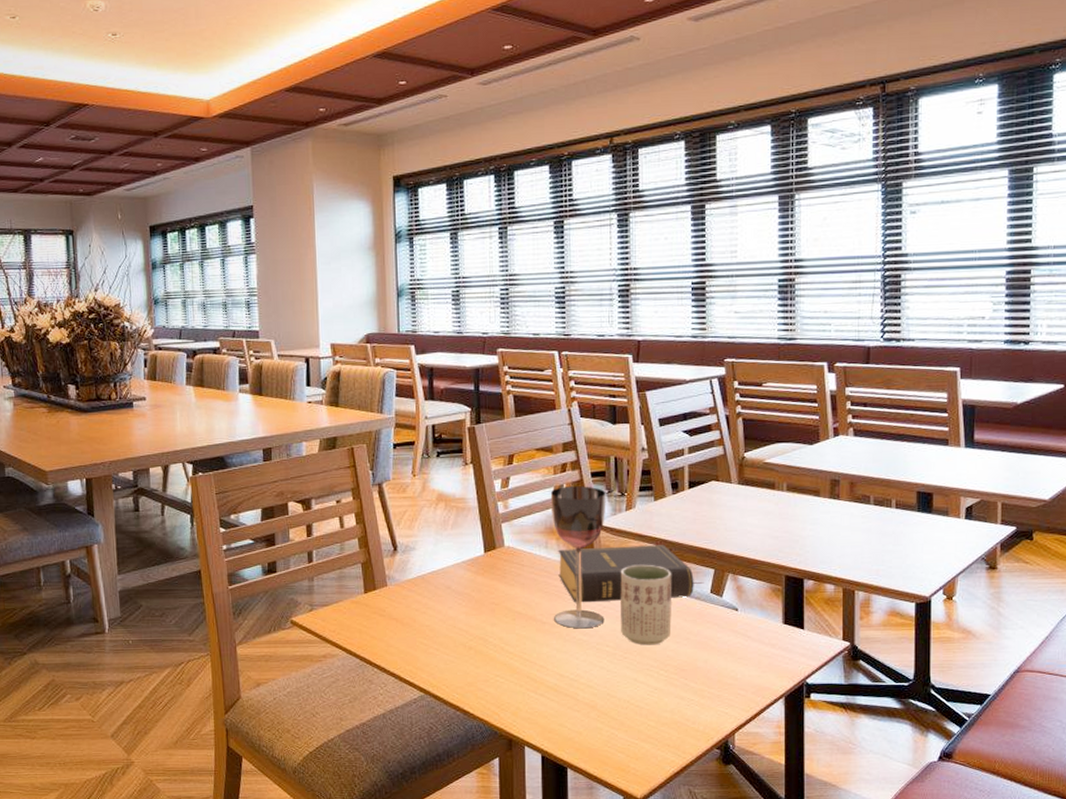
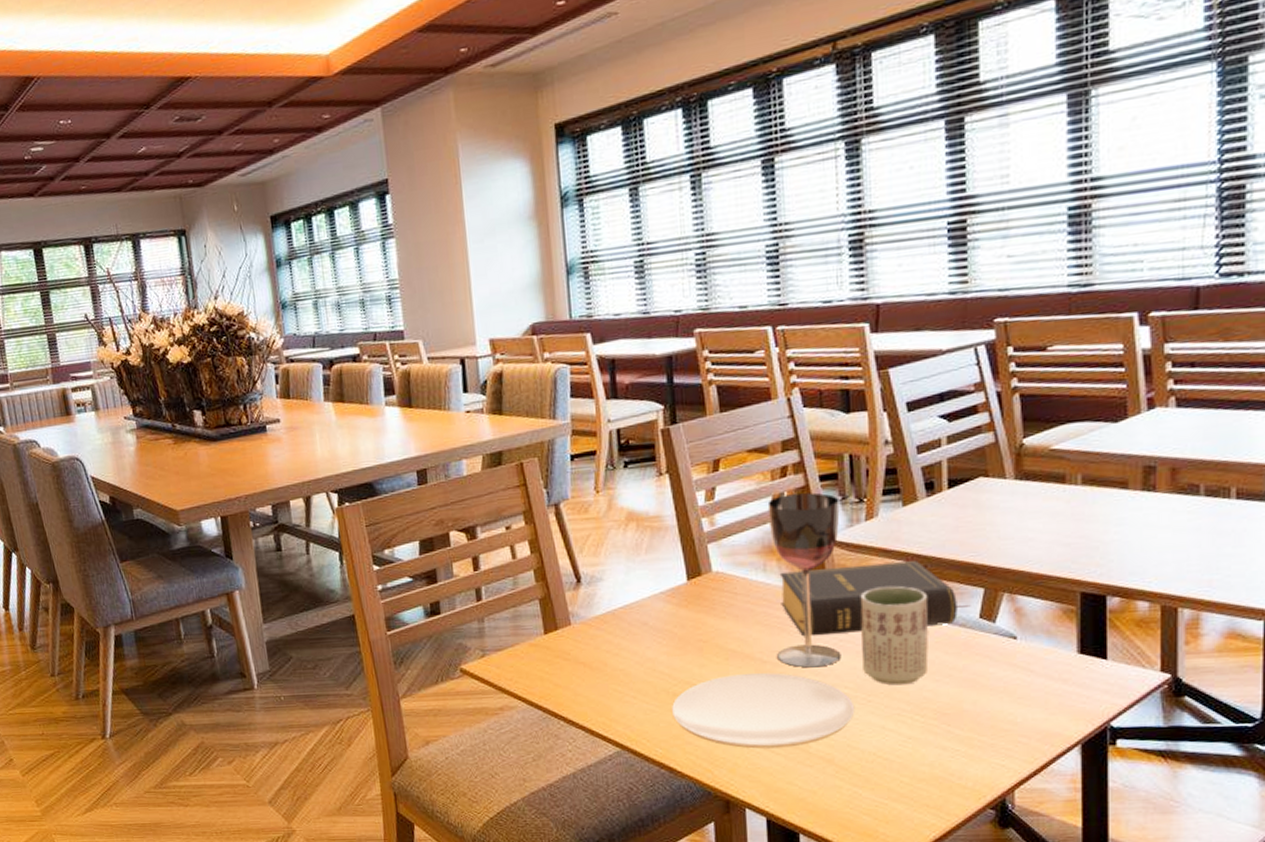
plate: none [468,632,614,696] -> present [672,673,855,749]

